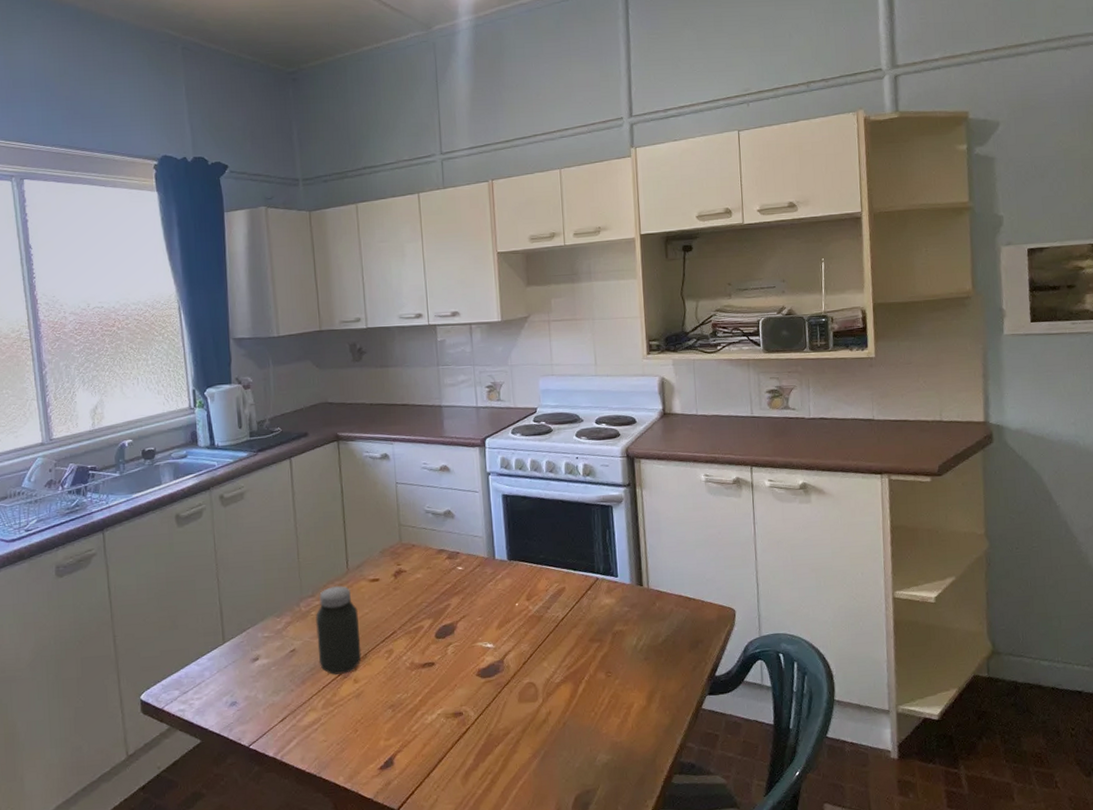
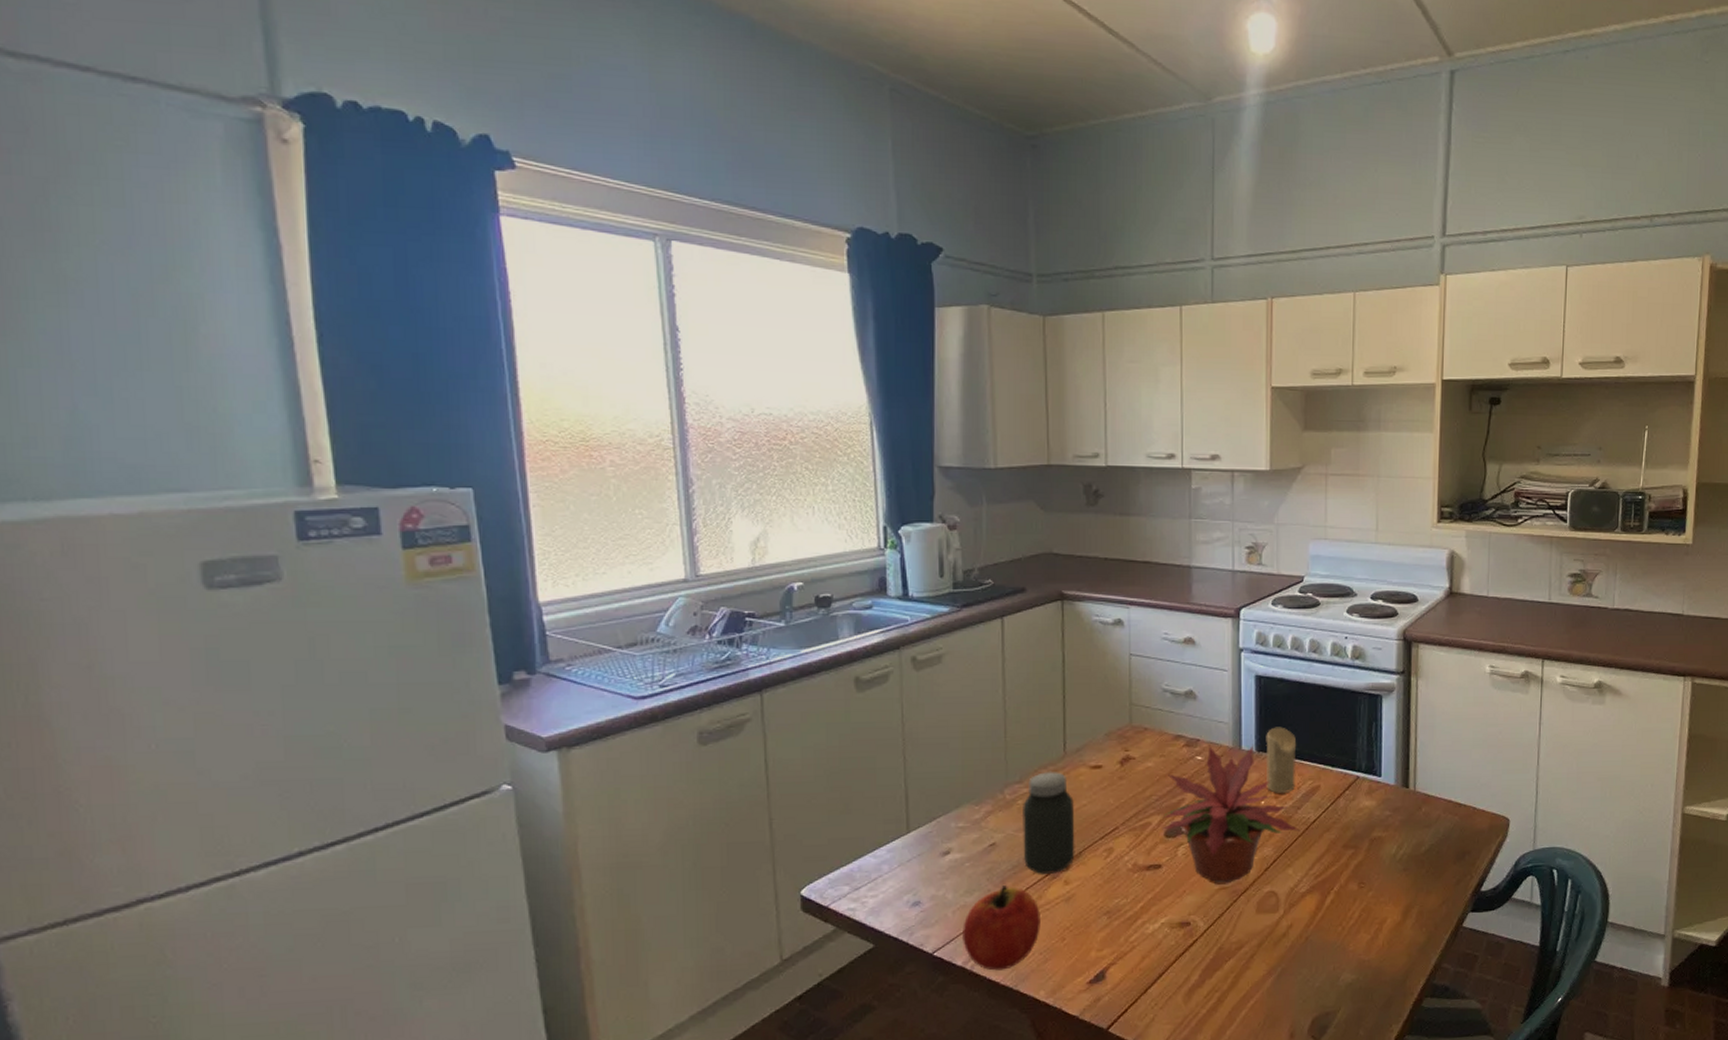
apple: none [272,685,337,760] -> present [963,885,1040,971]
potted plant: none [432,555,551,676] -> present [1162,745,1300,882]
candle: none [515,538,544,596] -> present [1265,727,1297,793]

